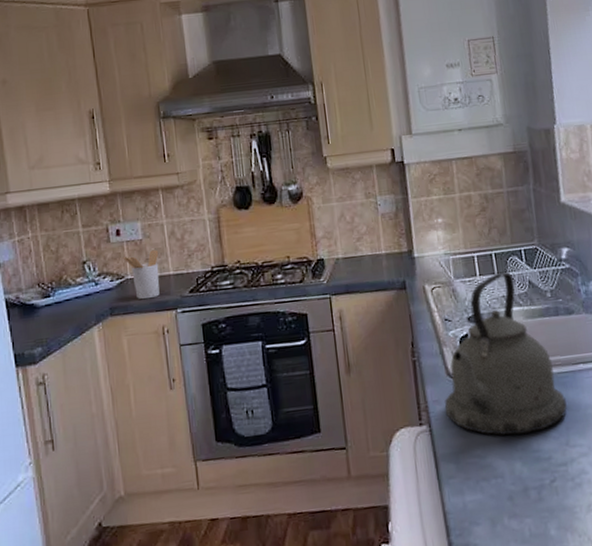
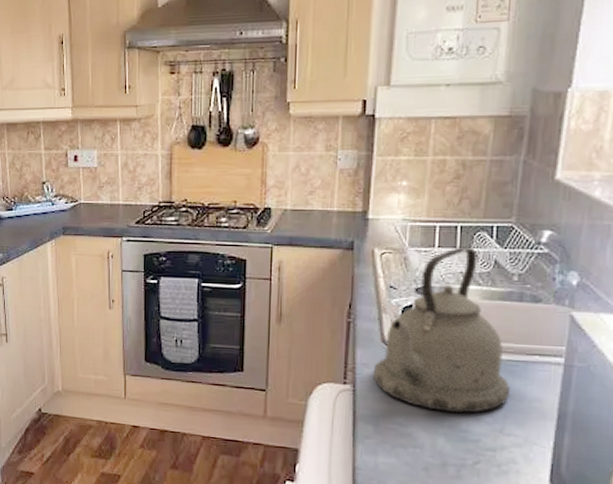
utensil holder: present [122,249,160,300] -> none [78,178,111,224]

